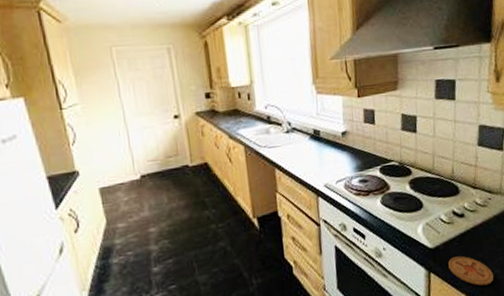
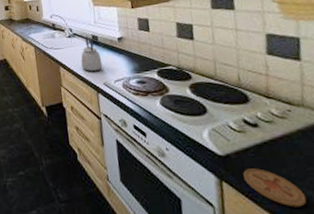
kettle: none [300,132,324,173] -> present [81,37,103,72]

